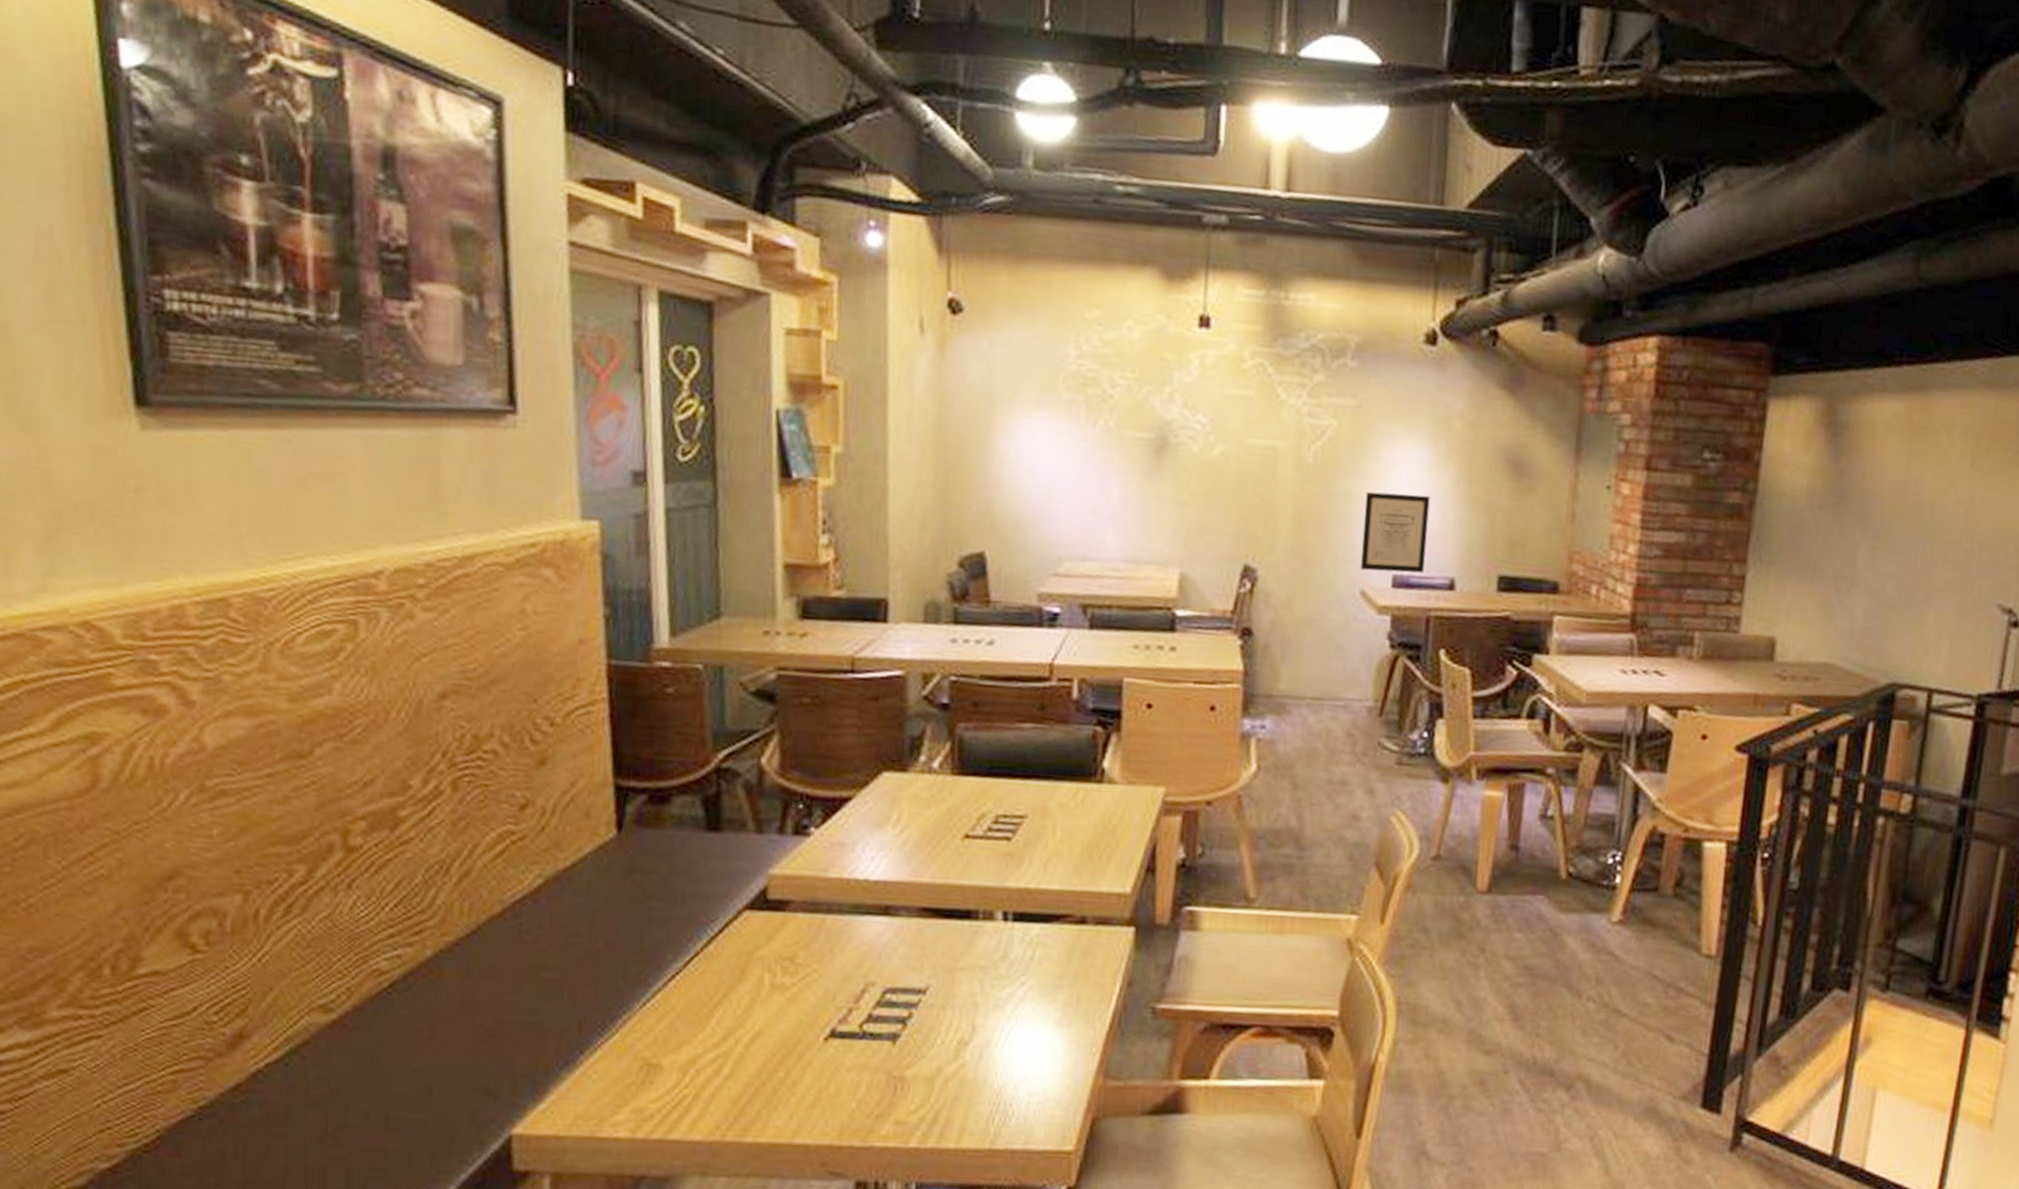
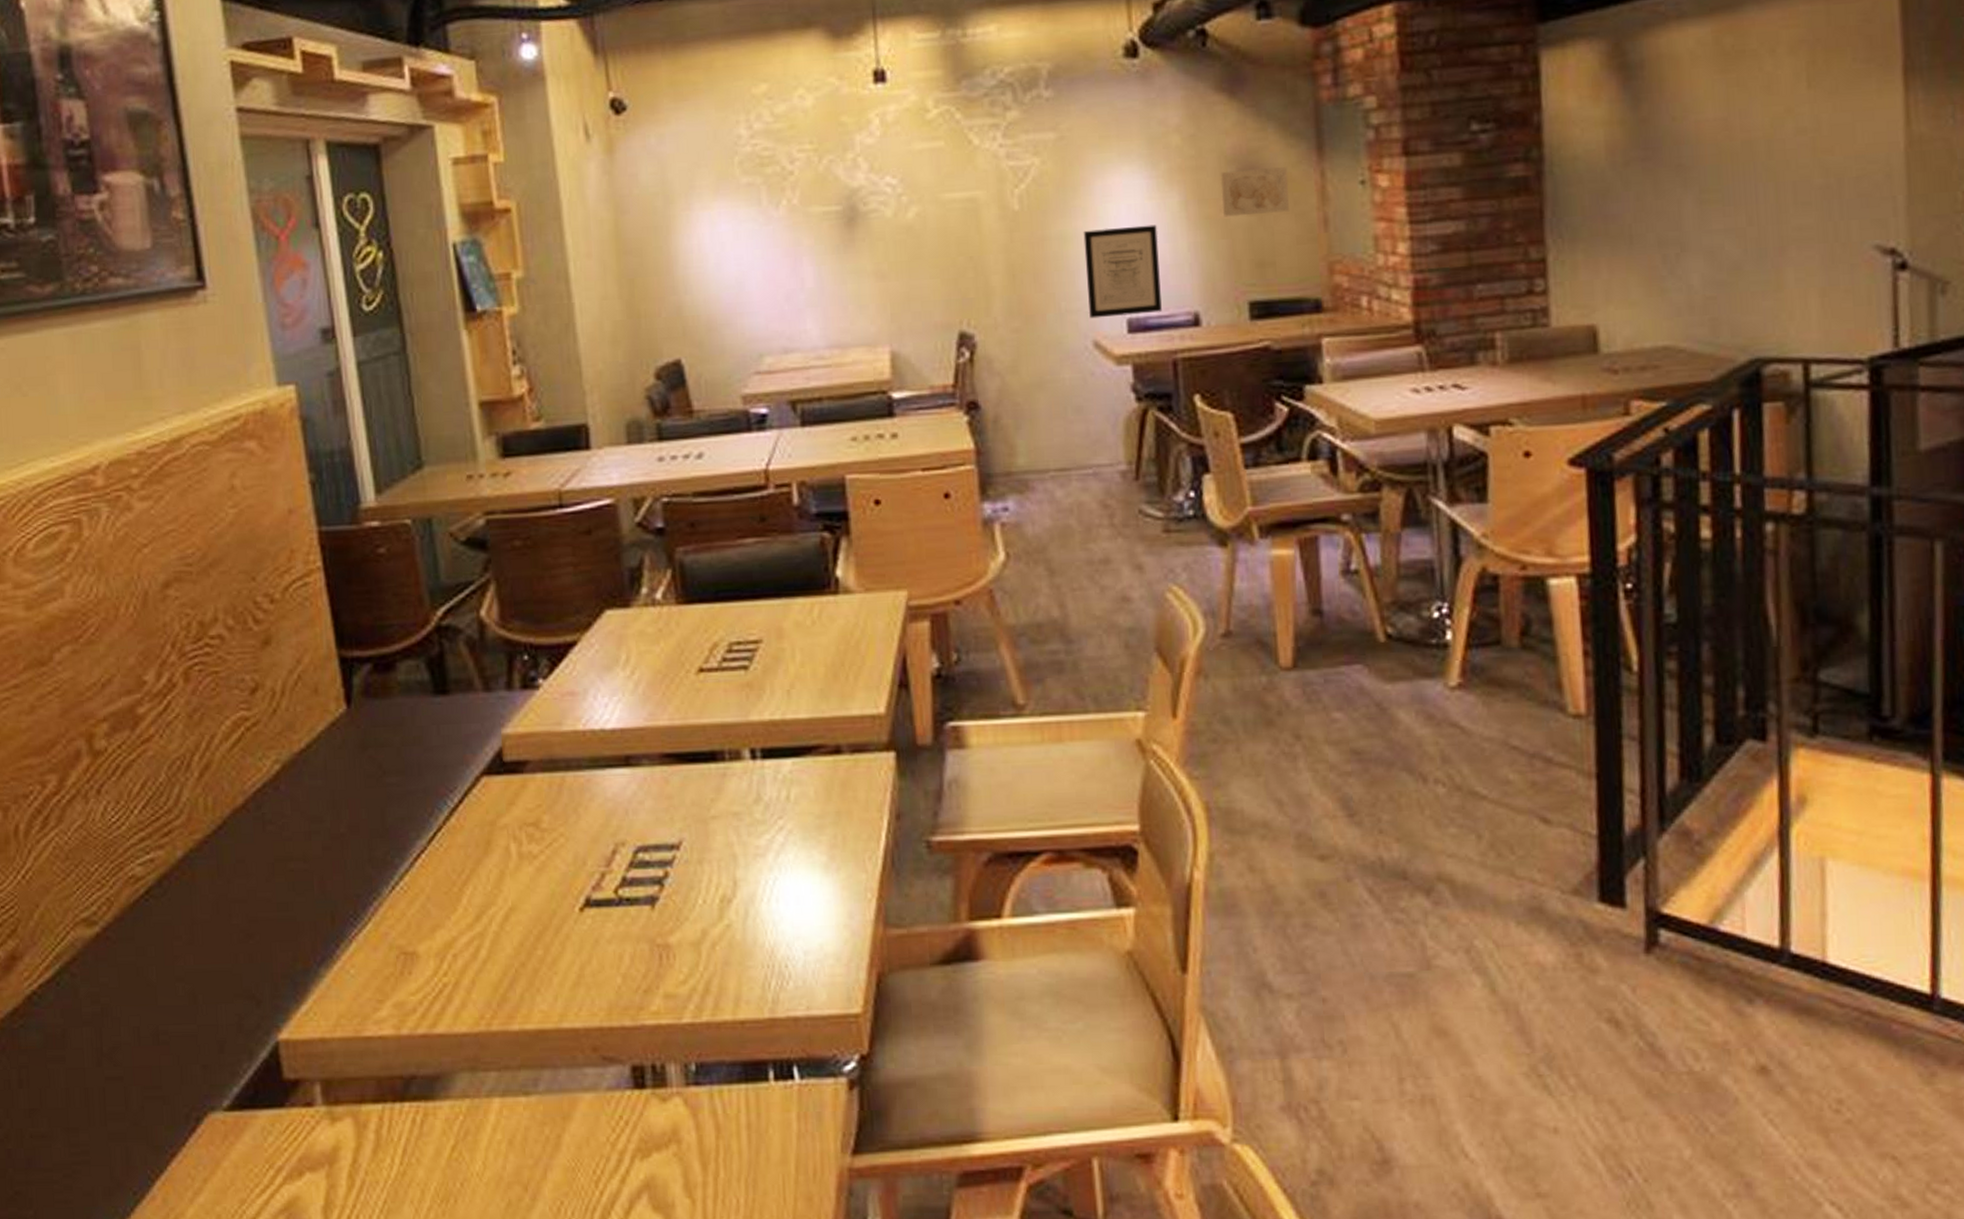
wall art: none [1488,459,1548,503] -> present [1220,167,1290,217]

